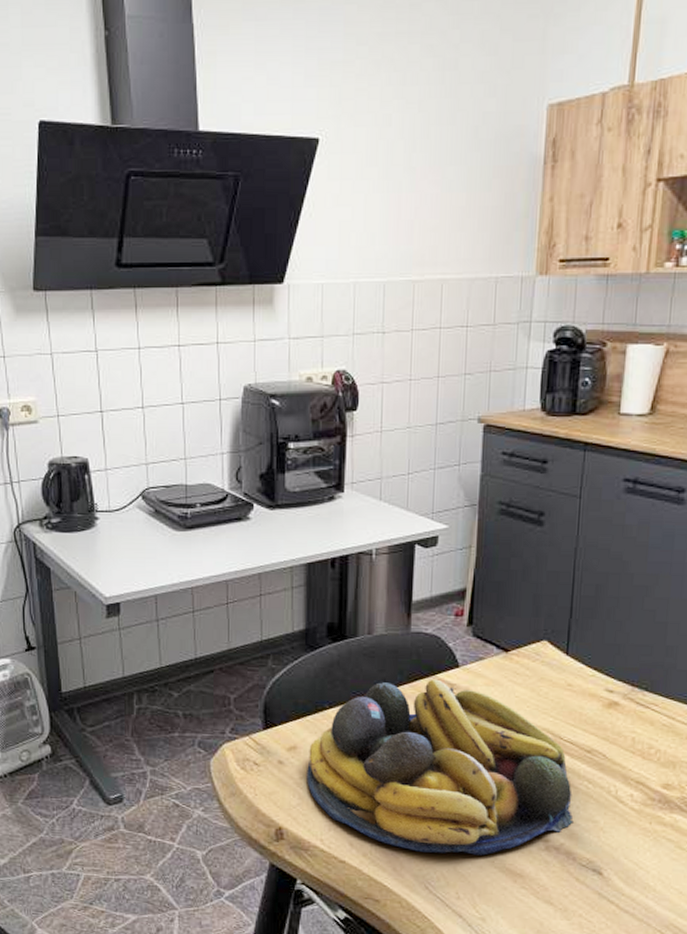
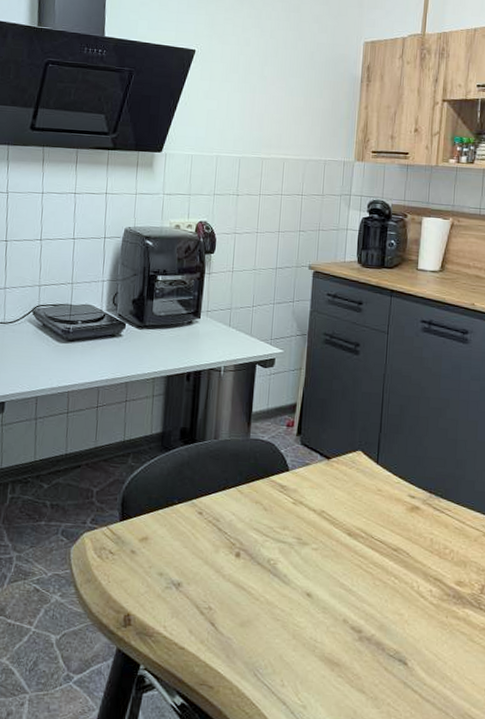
fruit bowl: present [307,679,574,856] -> none [155,480,383,645]

